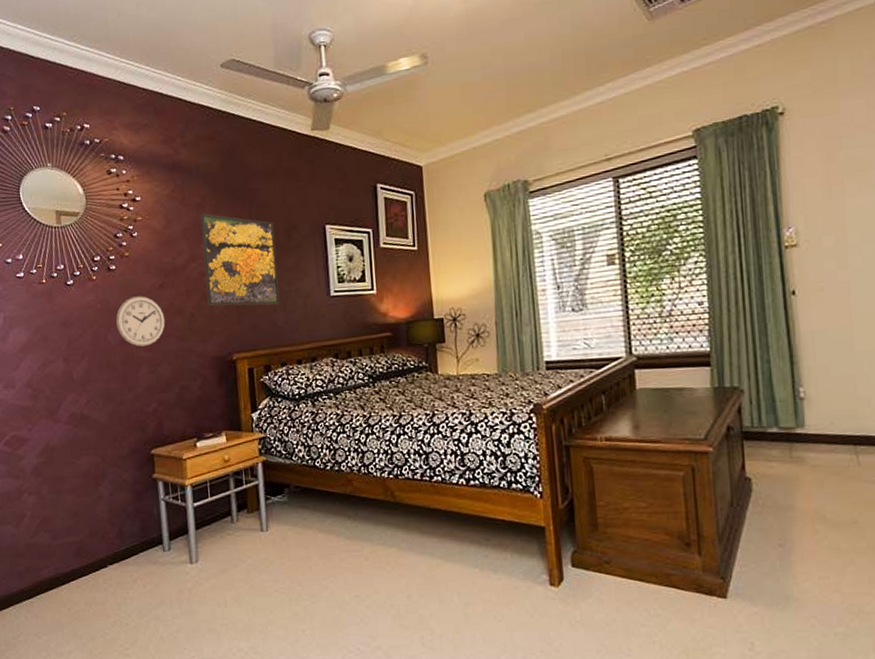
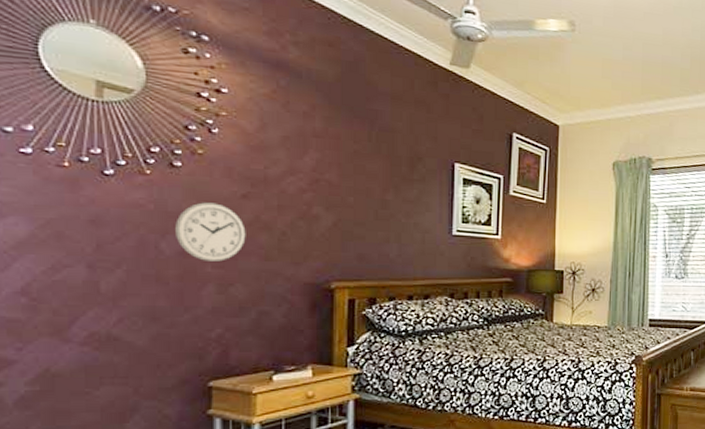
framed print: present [200,213,280,306] -> none [305,123,396,235]

